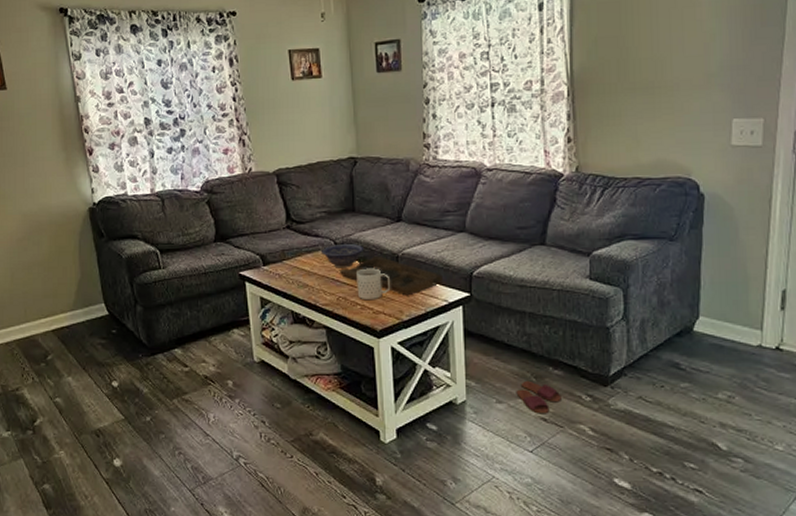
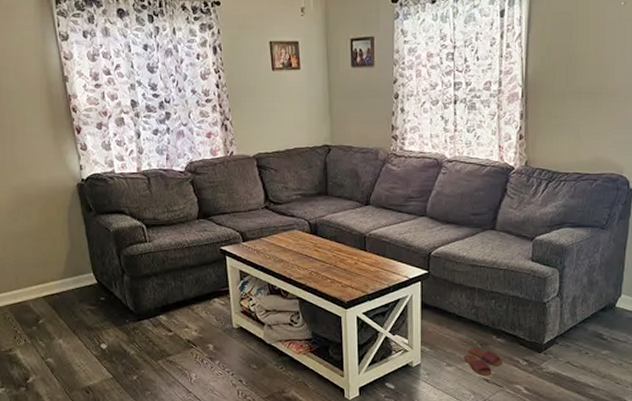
decorative bowl: present [321,244,365,268] -> none [296,224,336,246]
decorative tray: present [340,255,442,295] -> none [313,235,404,271]
mug: present [355,268,391,301] -> none [327,246,358,275]

